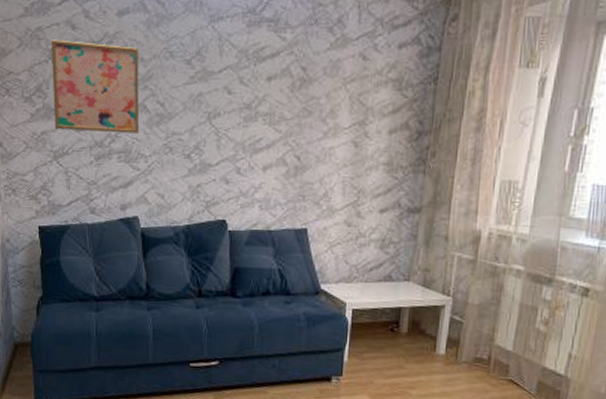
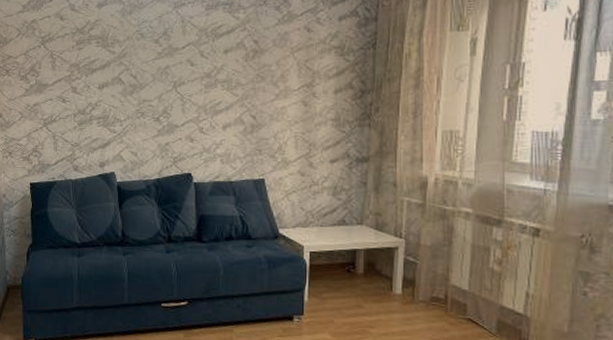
wall art: present [51,39,140,133] -> none [43,29,116,102]

